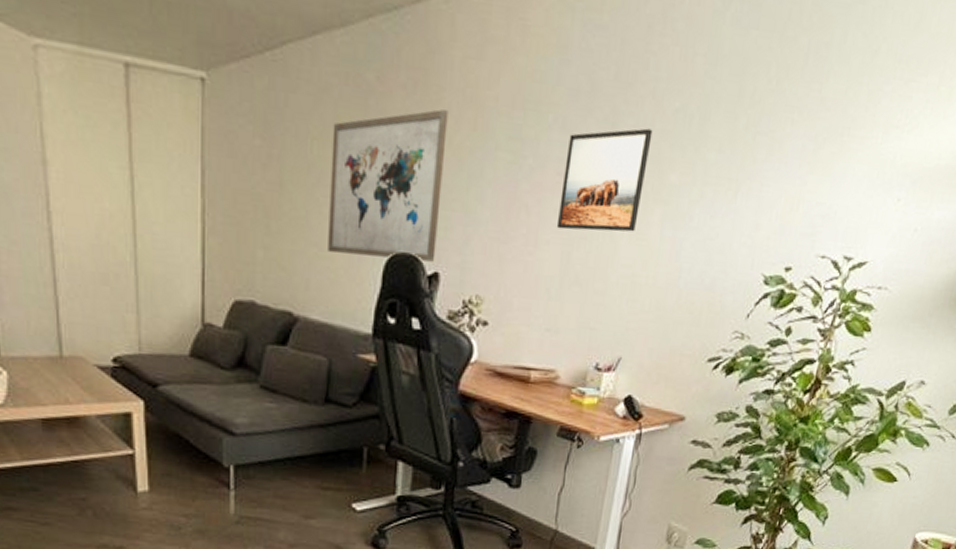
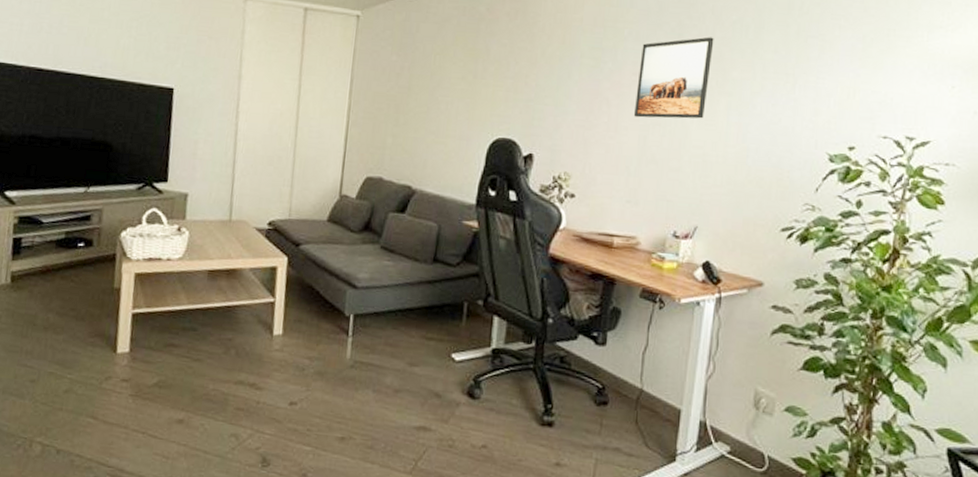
wall art: present [328,109,449,262] -> none [443,29,543,145]

